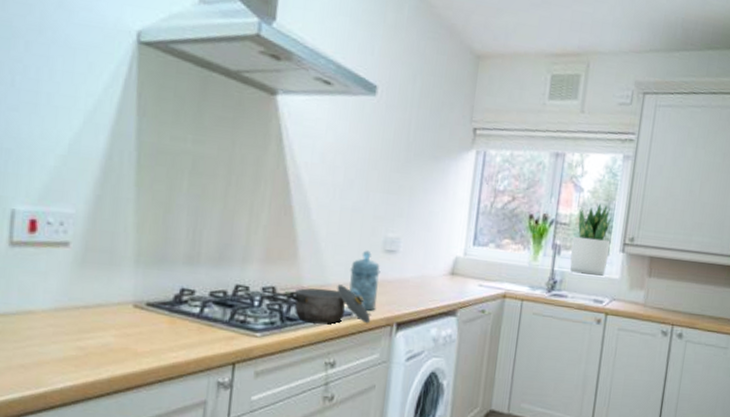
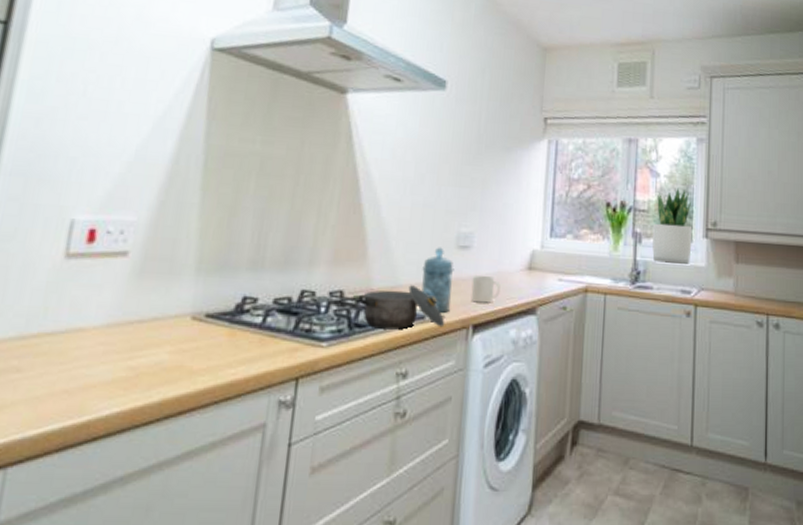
mug: none [395,278,424,304] -> present [470,276,500,303]

